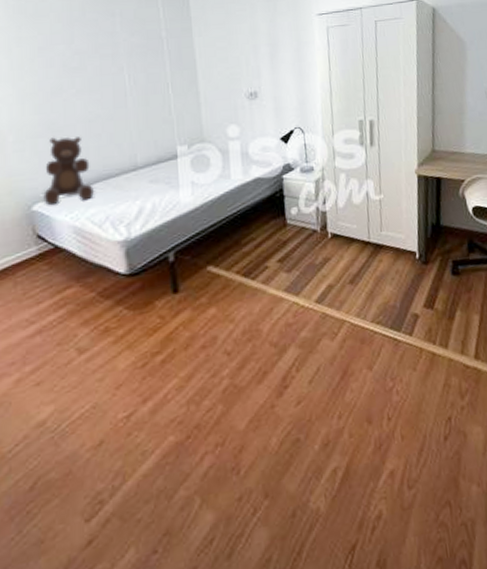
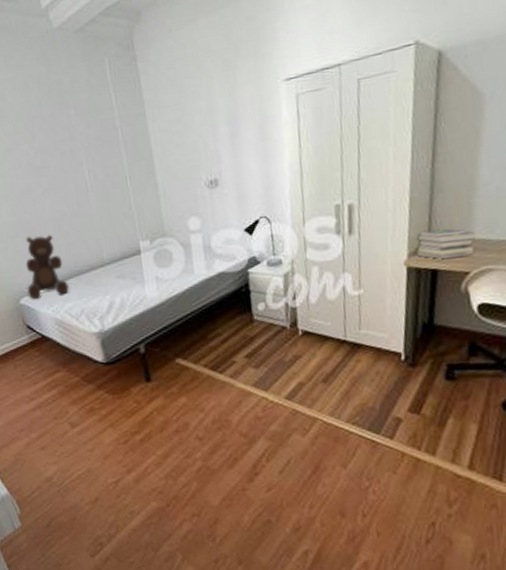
books: none [424,144,467,170] -> present [416,229,475,260]

